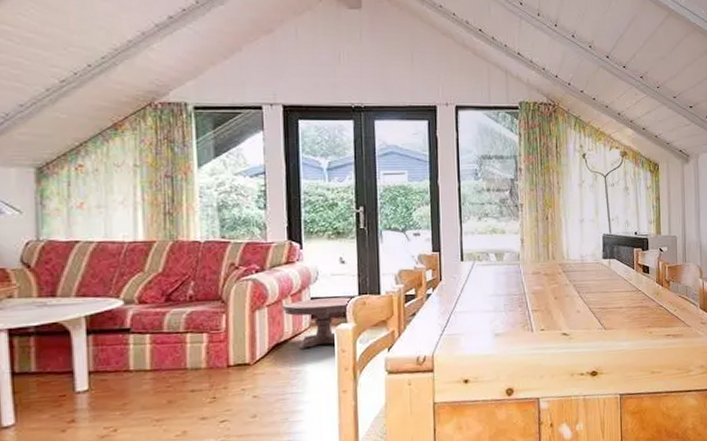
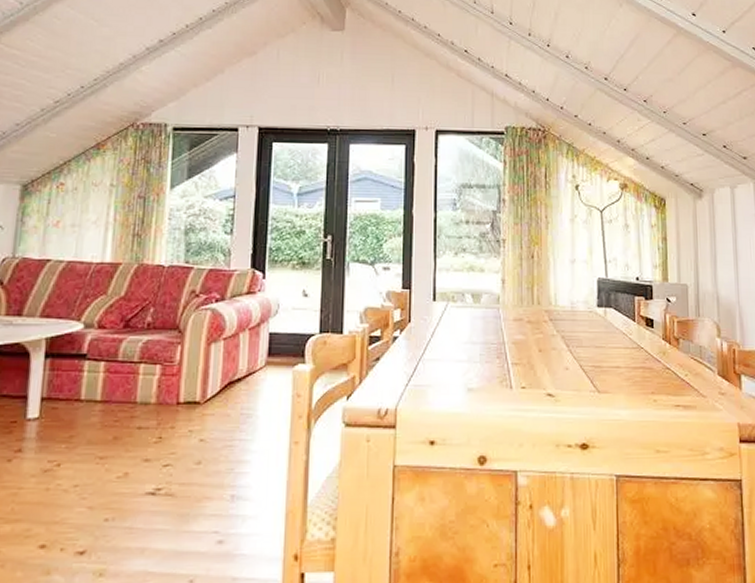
side table: present [282,297,350,349] -> none [239,334,311,389]

